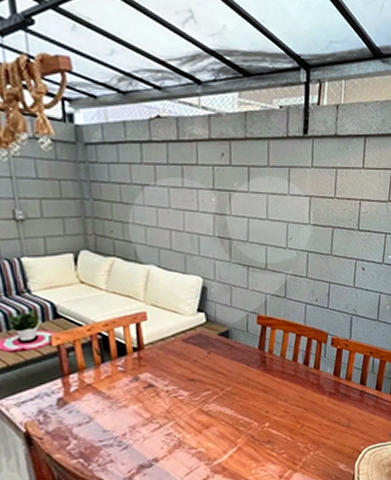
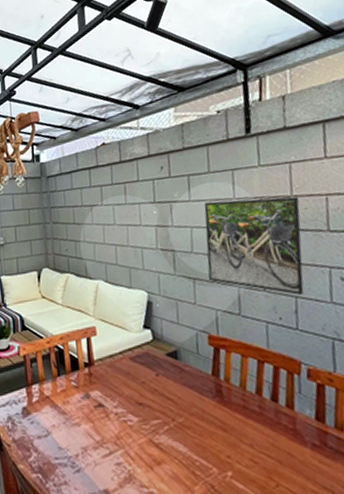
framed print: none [261,195,340,281] -> present [204,196,304,295]

